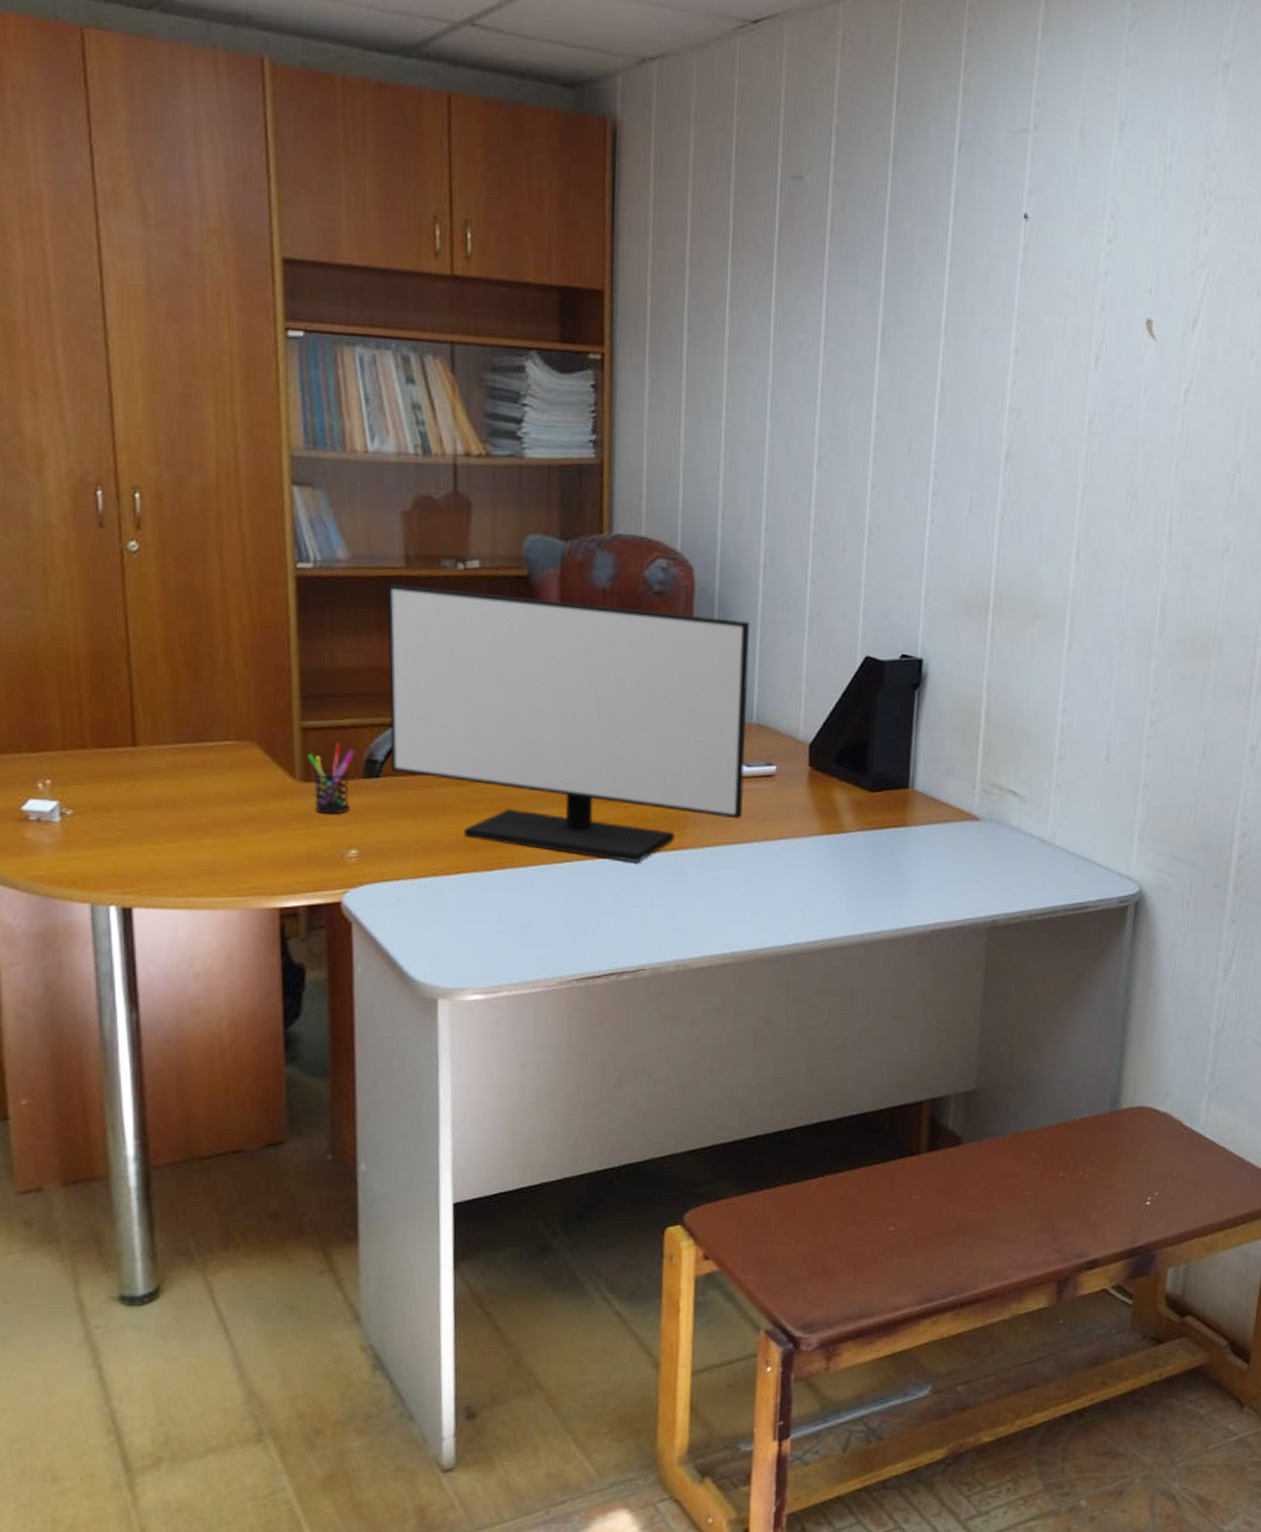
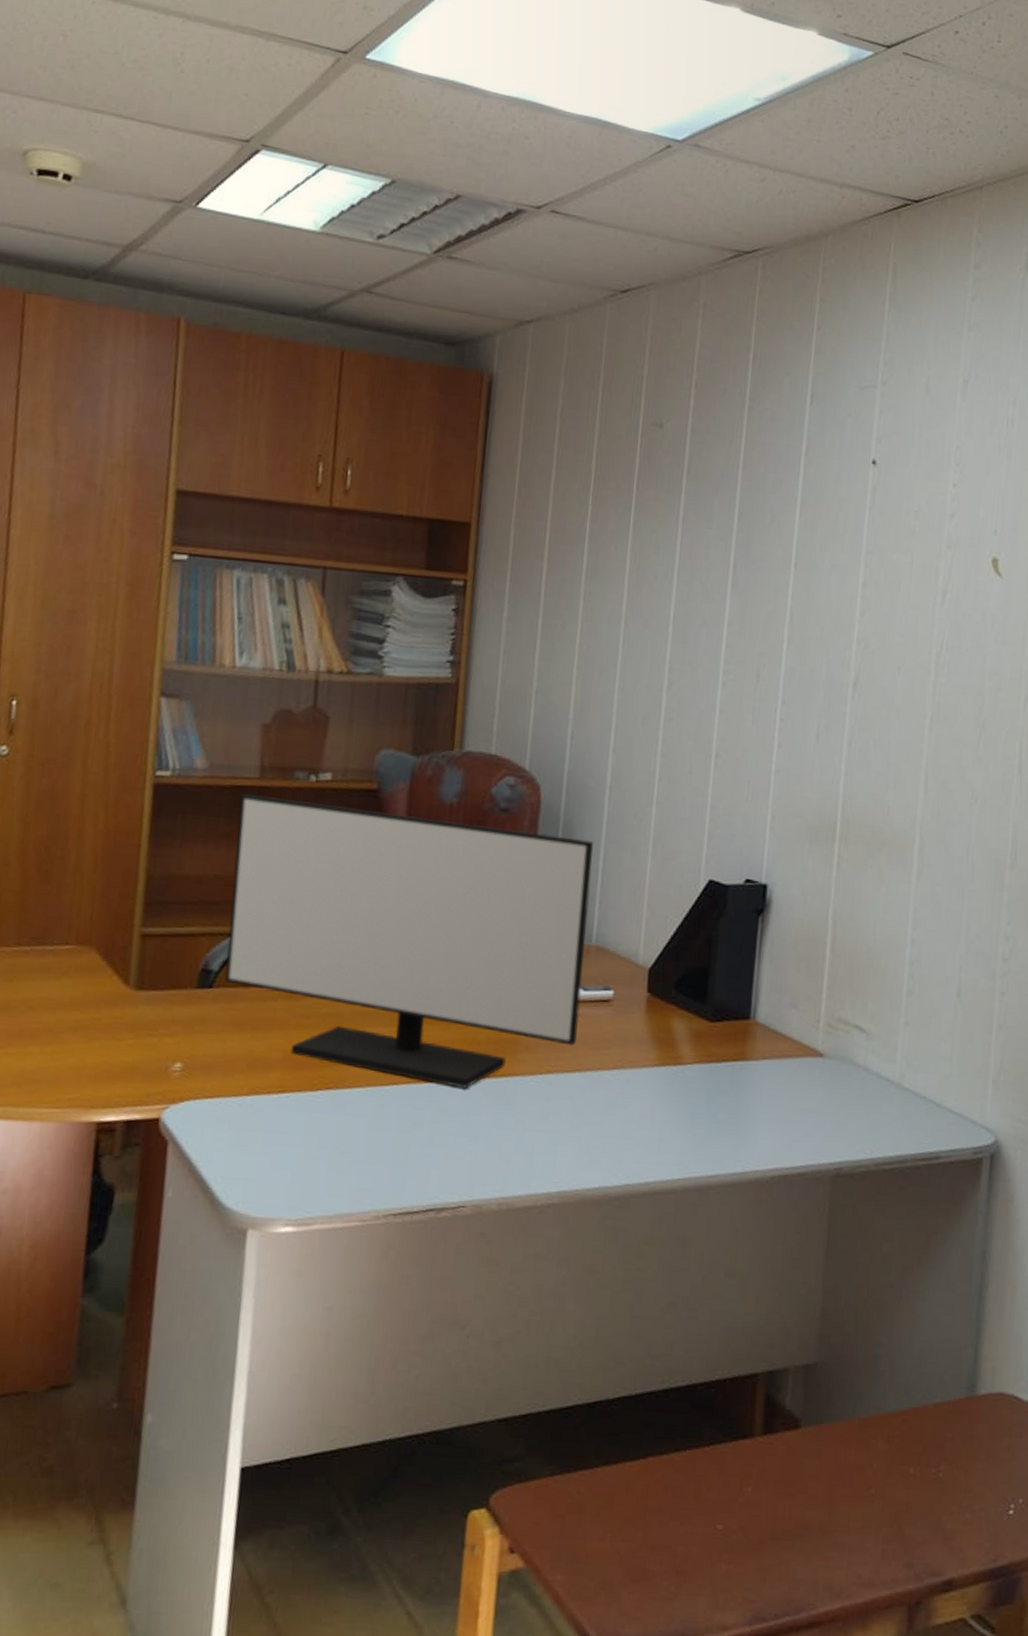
pen holder: present [308,742,355,814] -> none [144,950,191,1025]

